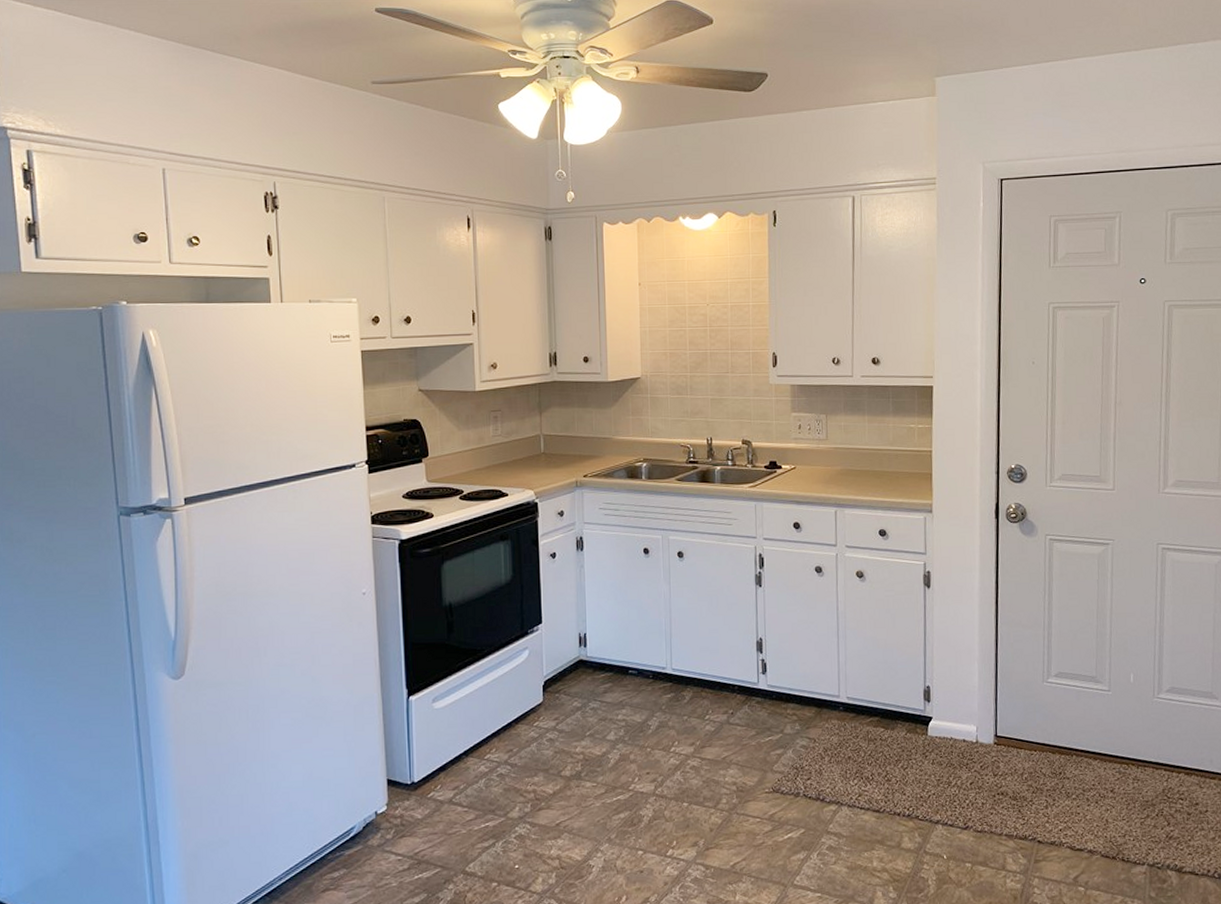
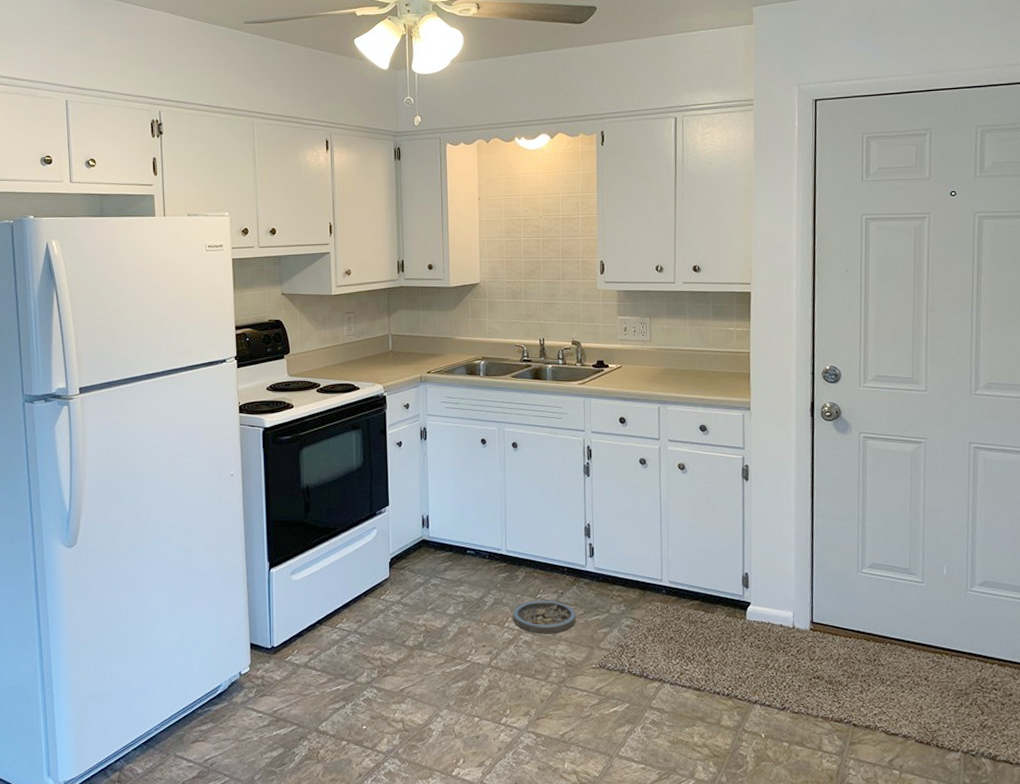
pet bowl: none [680,721,748,758] -> present [513,600,576,634]

